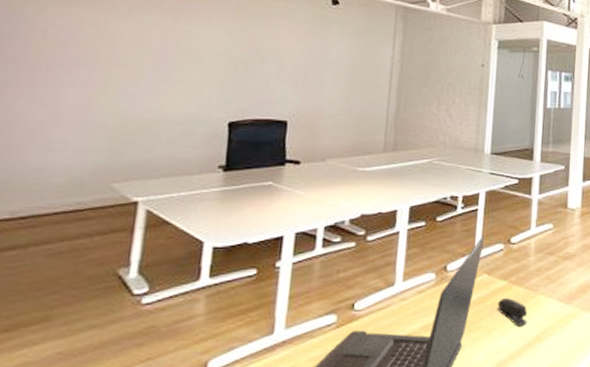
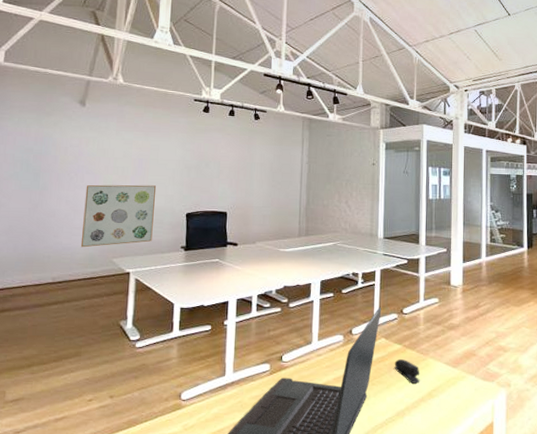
wall art: none [60,81,187,169] -> present [80,184,157,248]

